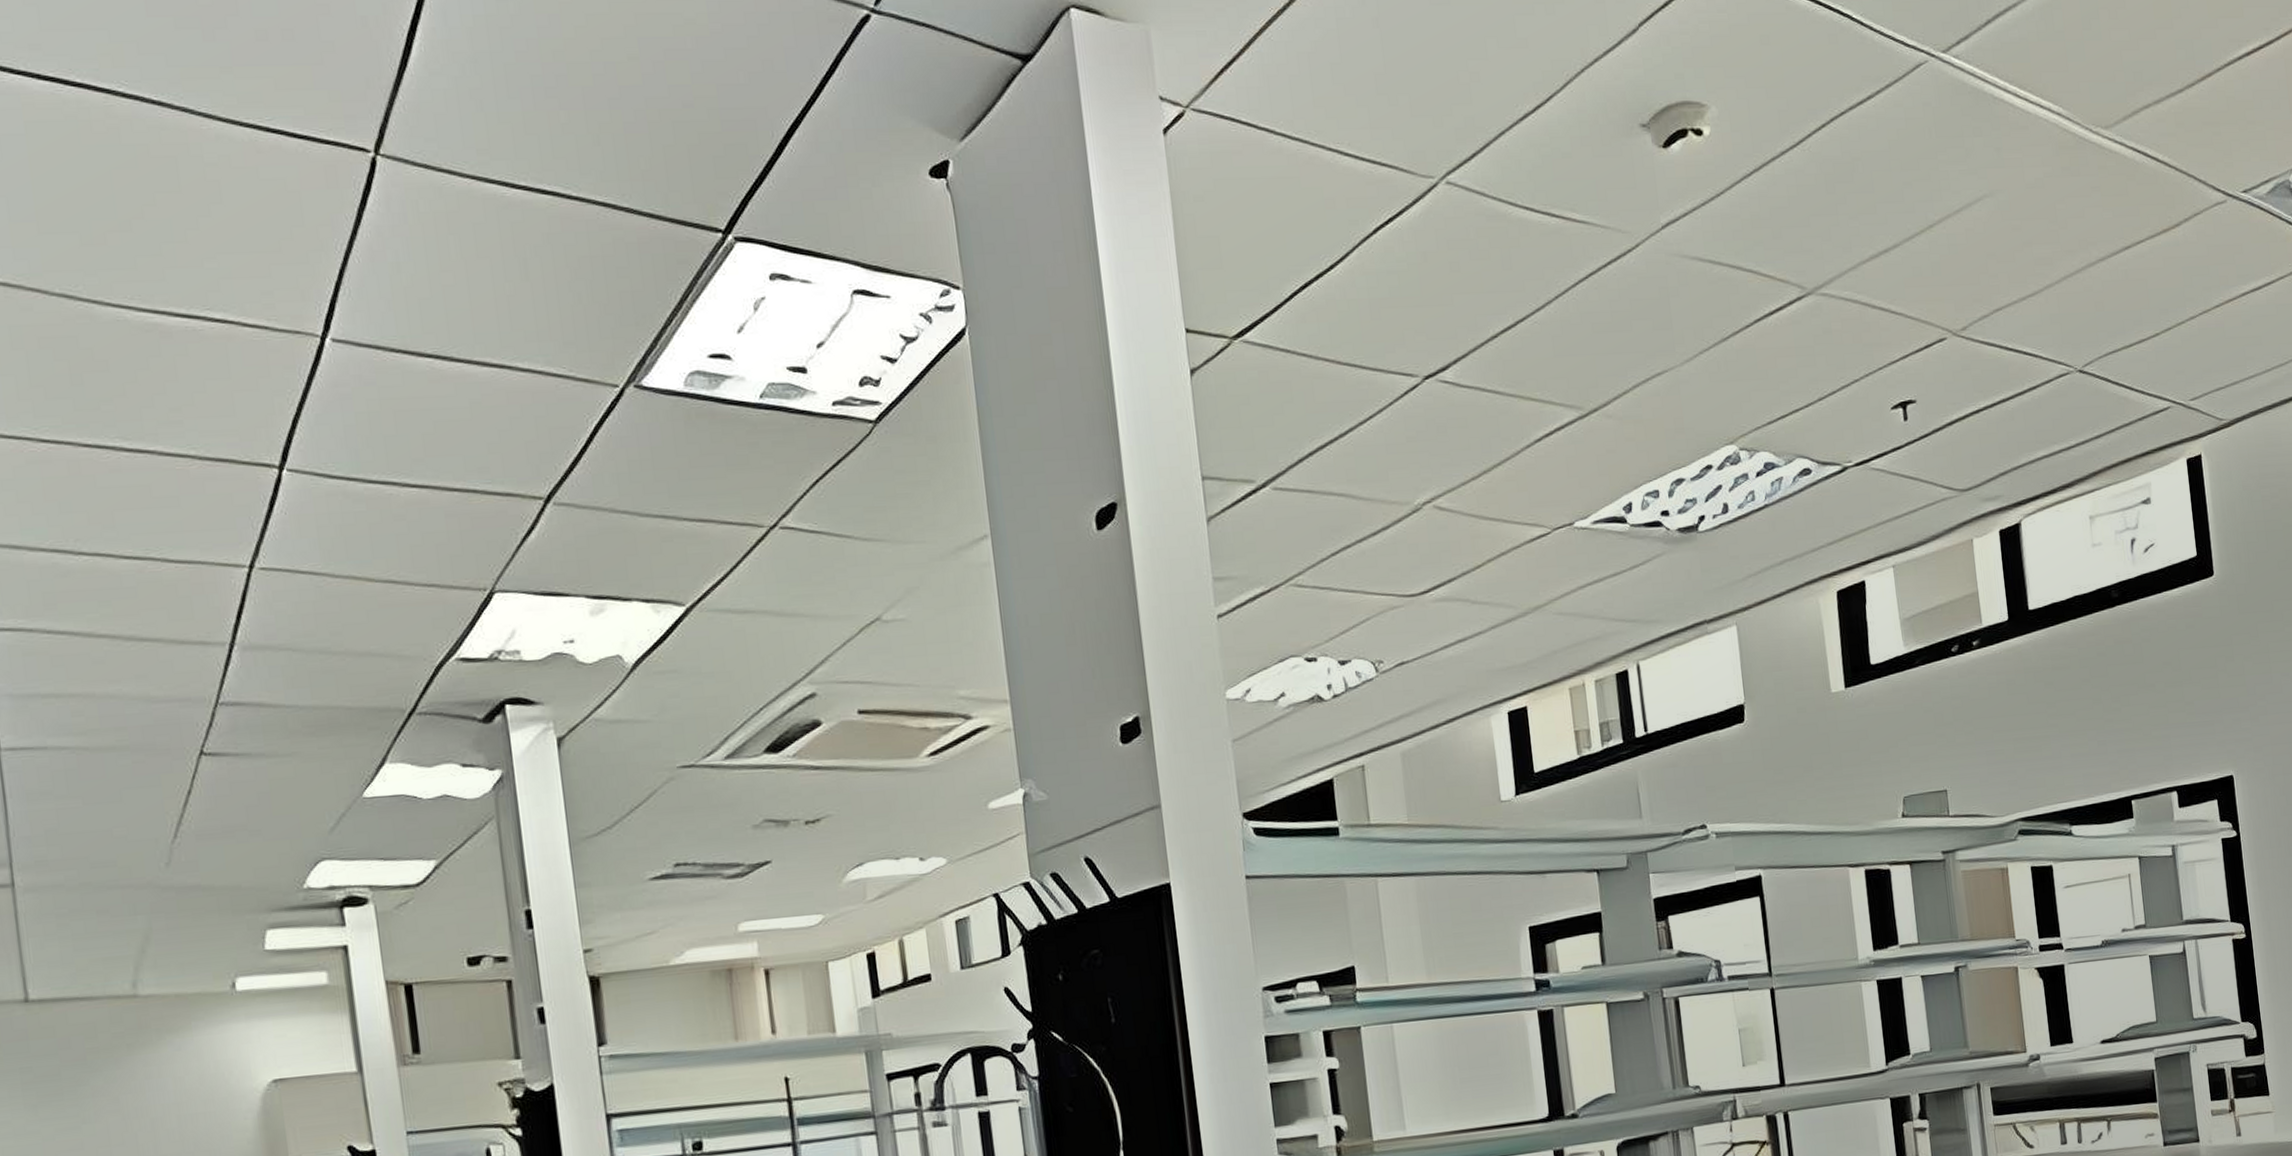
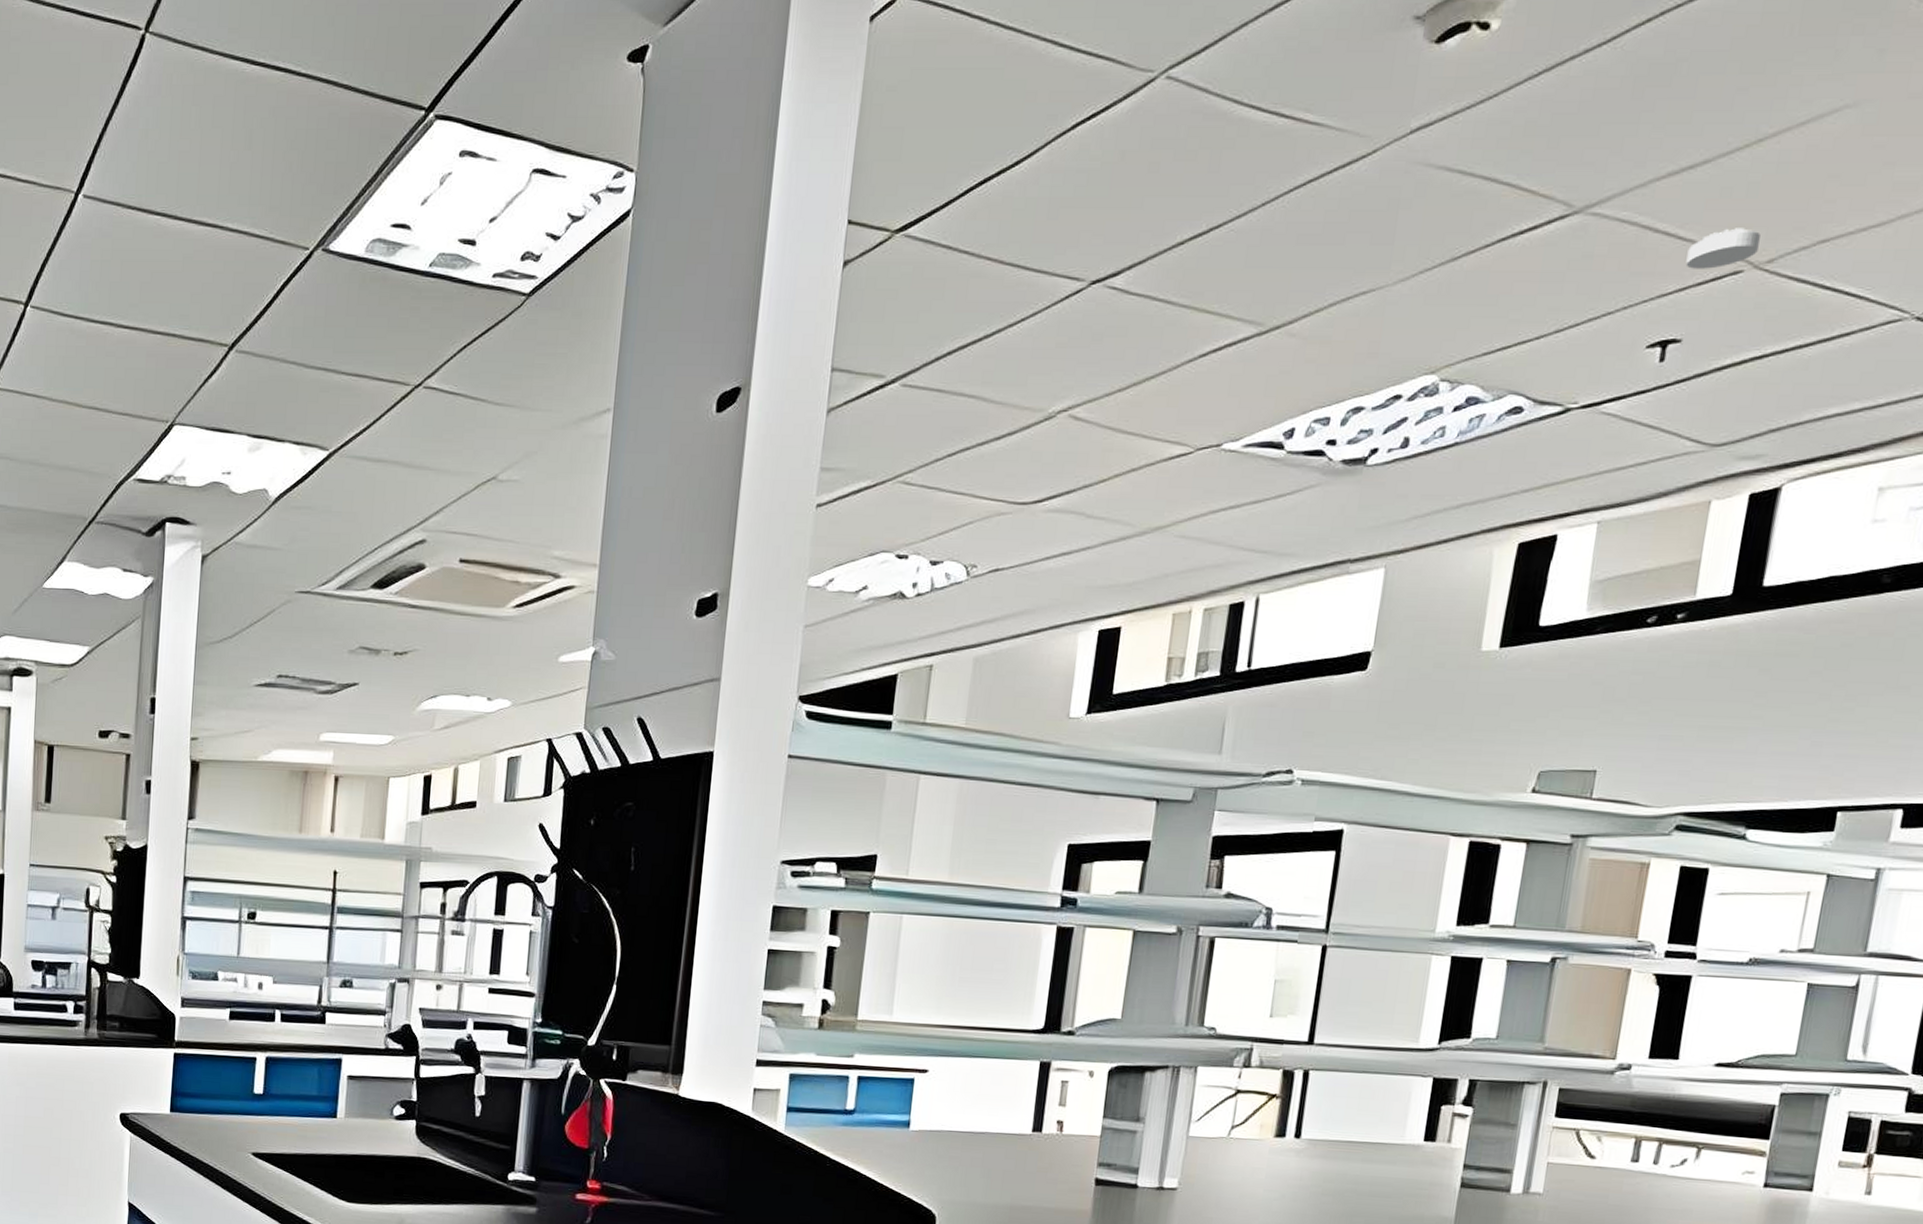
smoke detector: none [1901,301,1953,339] -> present [1685,228,1761,269]

